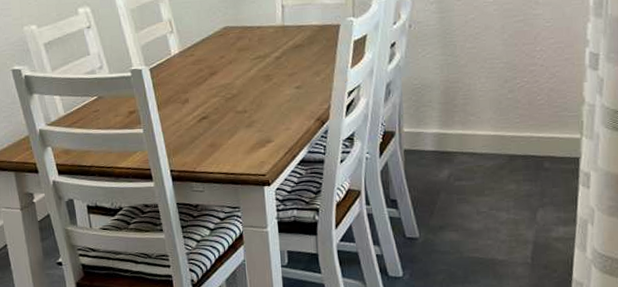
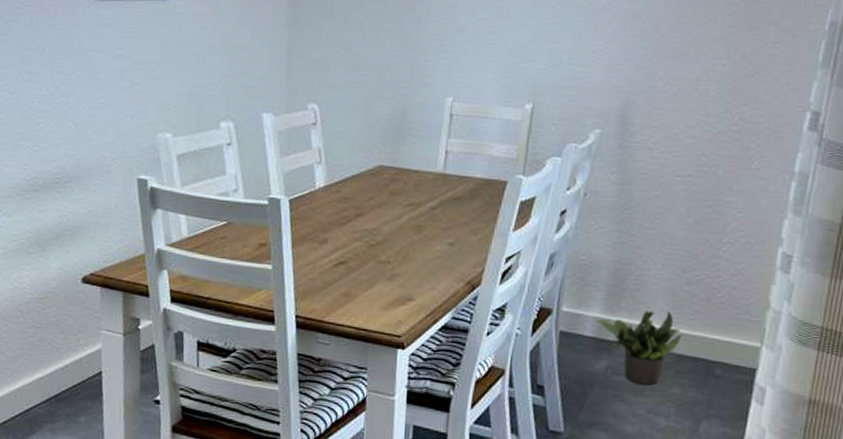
potted plant: none [435,118,511,186] -> present [596,309,681,385]

